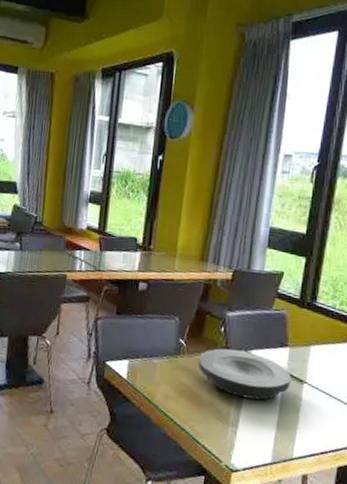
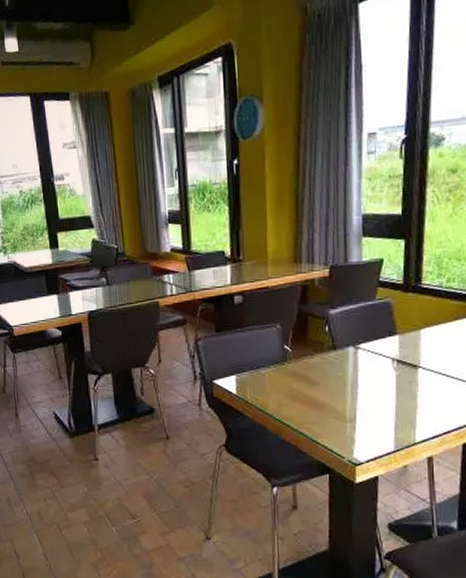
plate: present [198,348,291,401] -> none [306,346,404,393]

